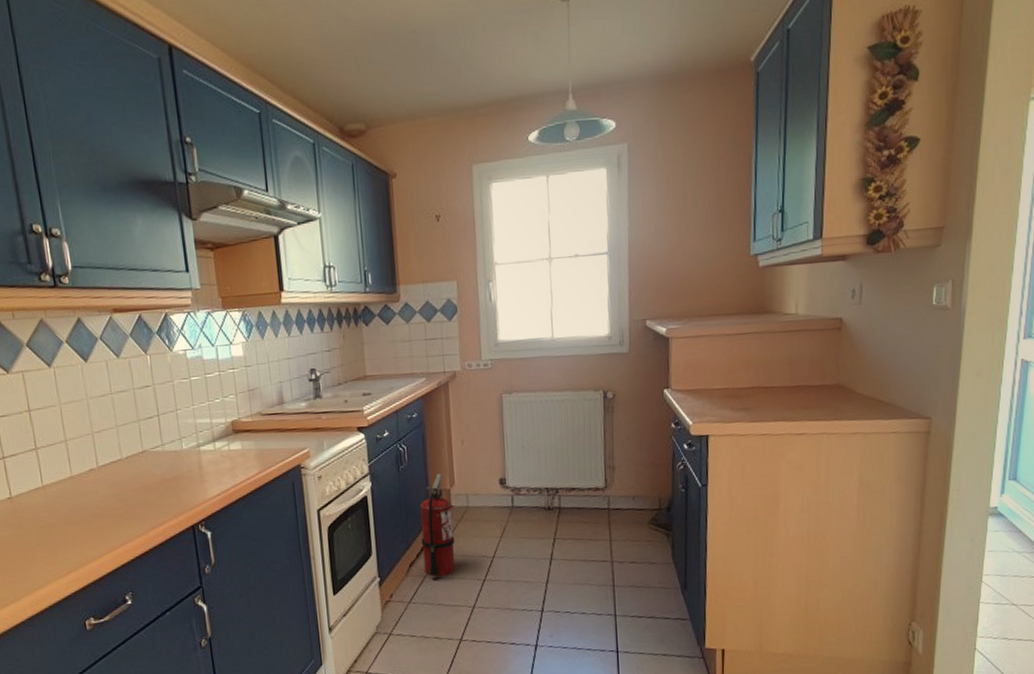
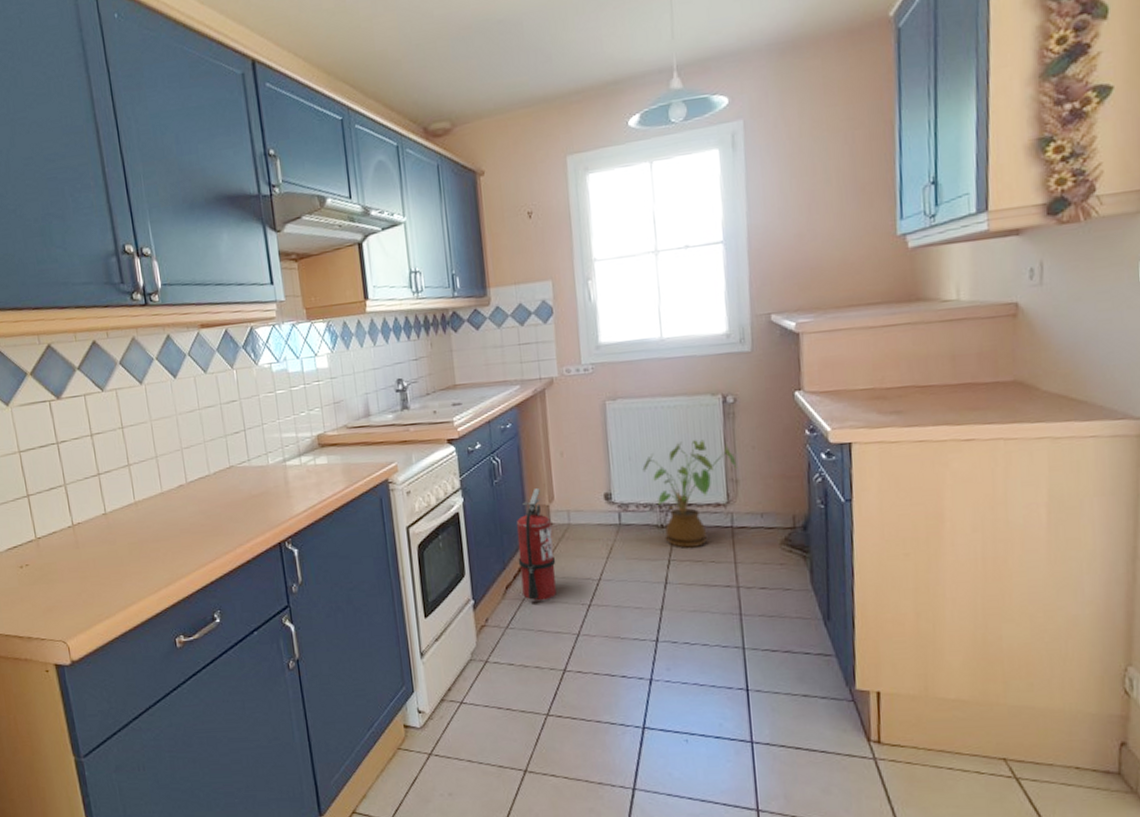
house plant: none [533,430,614,528] -> present [642,439,738,548]

